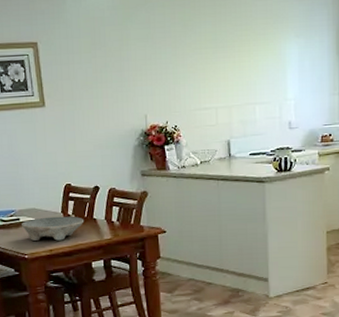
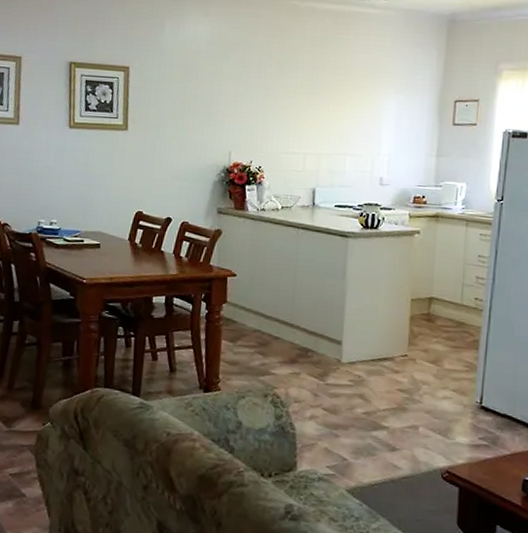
bowl: present [22,216,84,242] -> none [85,242,151,270]

